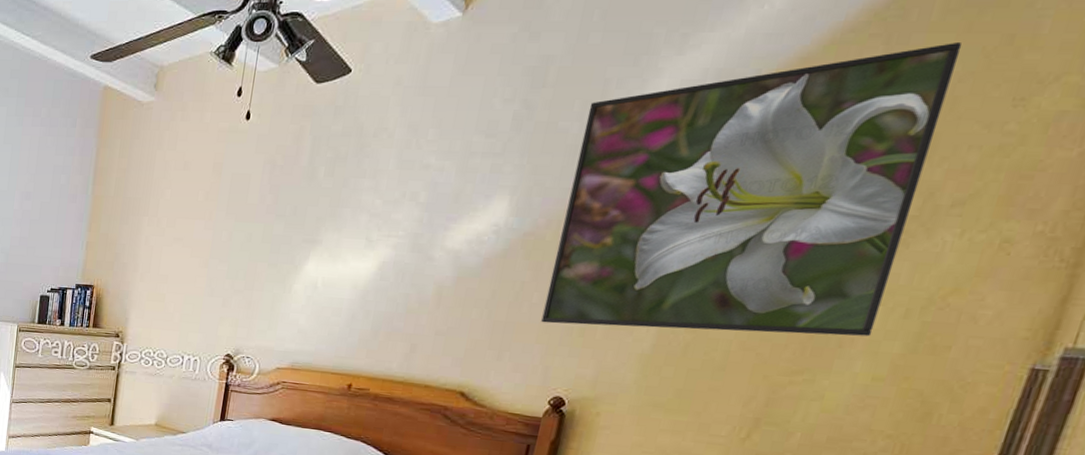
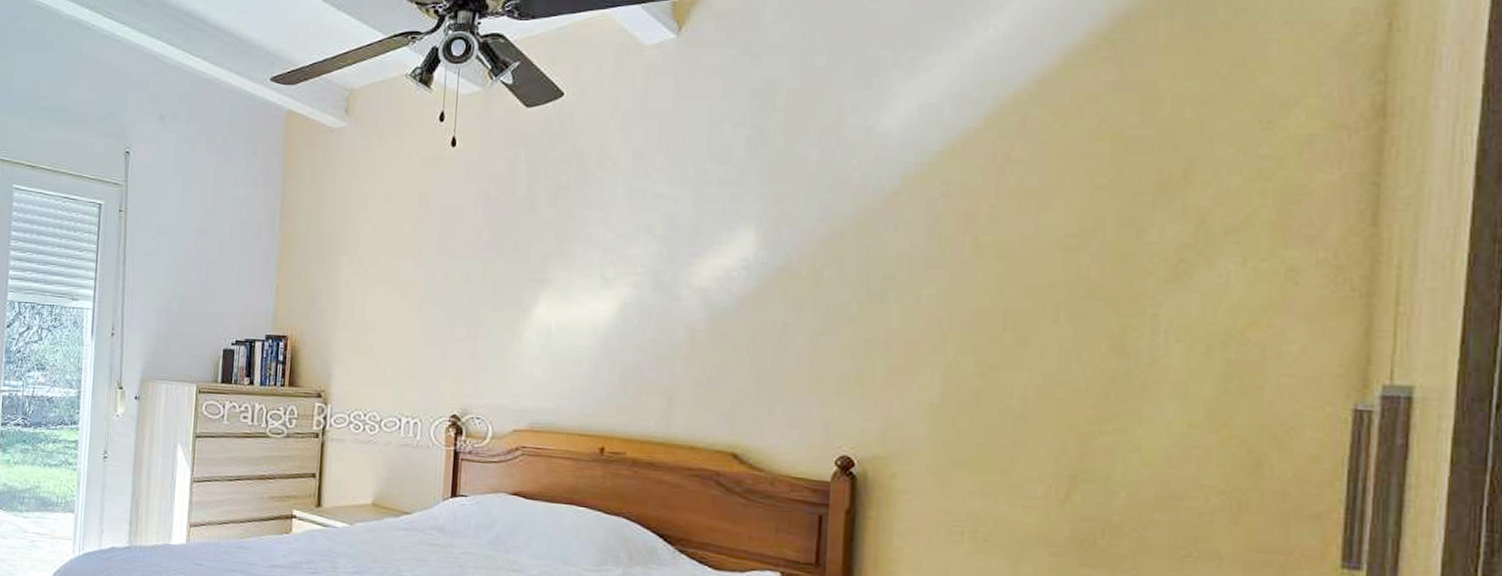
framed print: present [541,41,963,337] -> none [812,64,1196,378]

